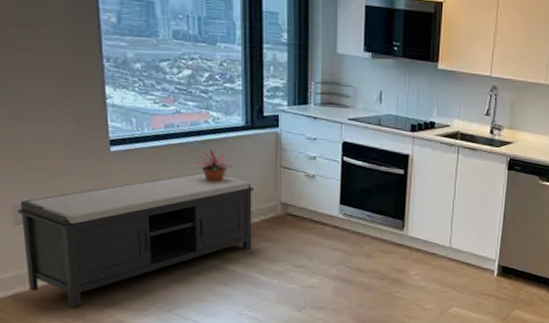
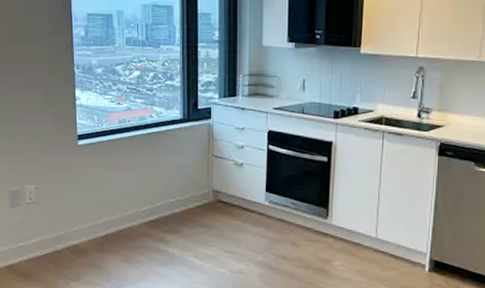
bench: present [17,172,255,308] -> none [12,162,190,280]
potted plant: present [195,148,235,182] -> none [142,140,174,171]

